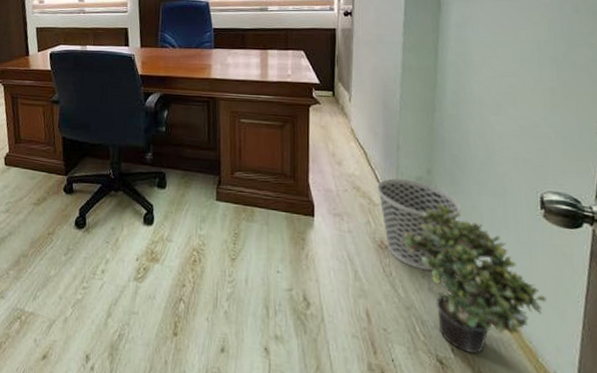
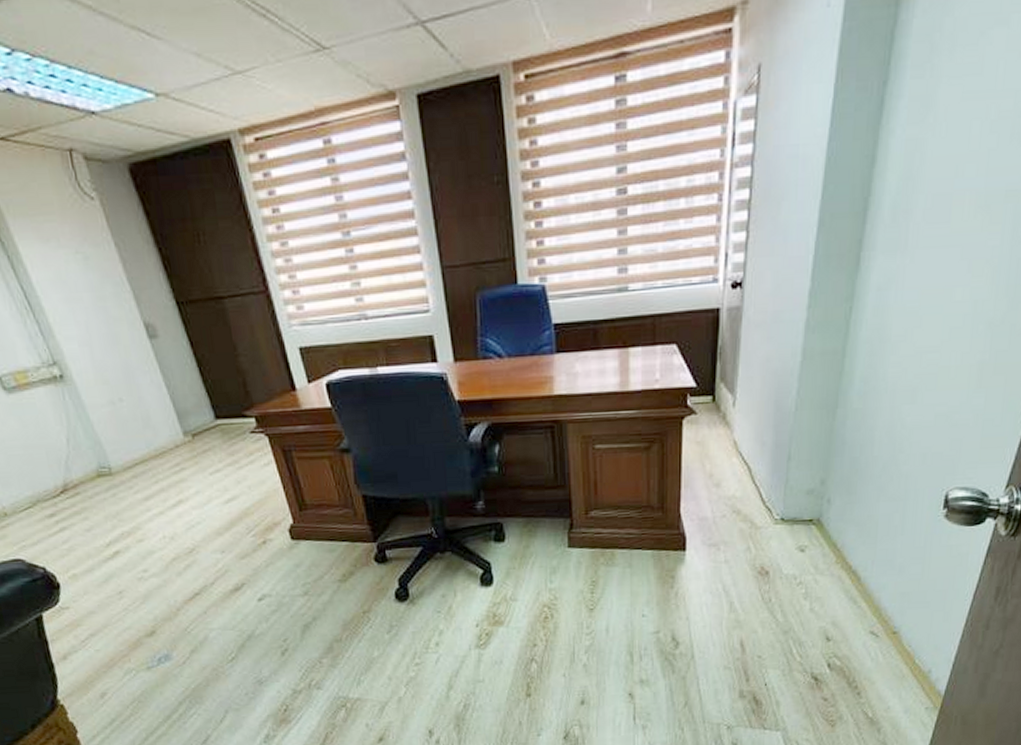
wastebasket: present [377,178,461,271] -> none [761,494,855,592]
potted plant: present [400,203,547,354] -> none [783,517,933,665]

